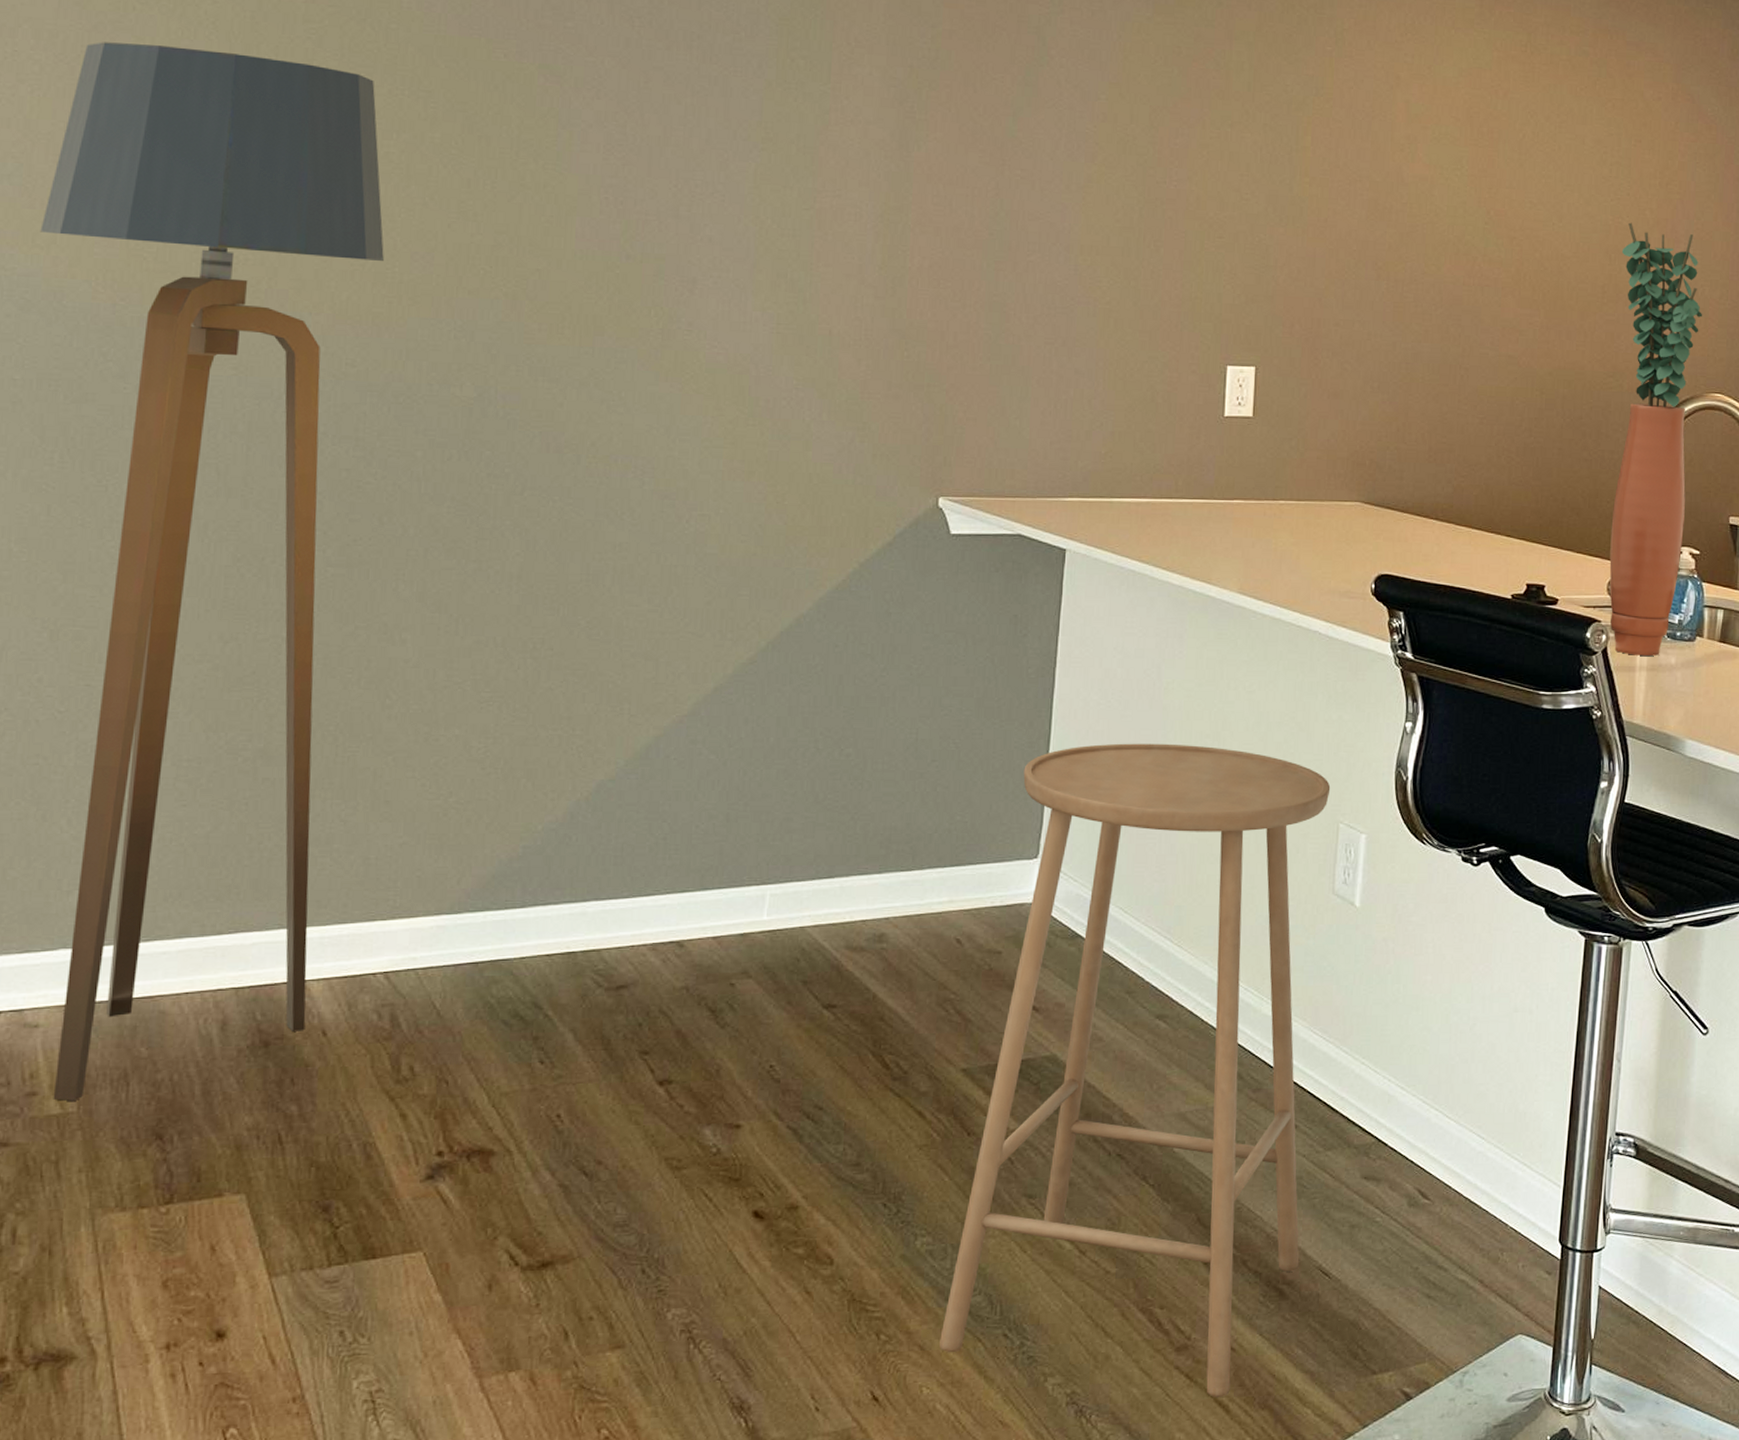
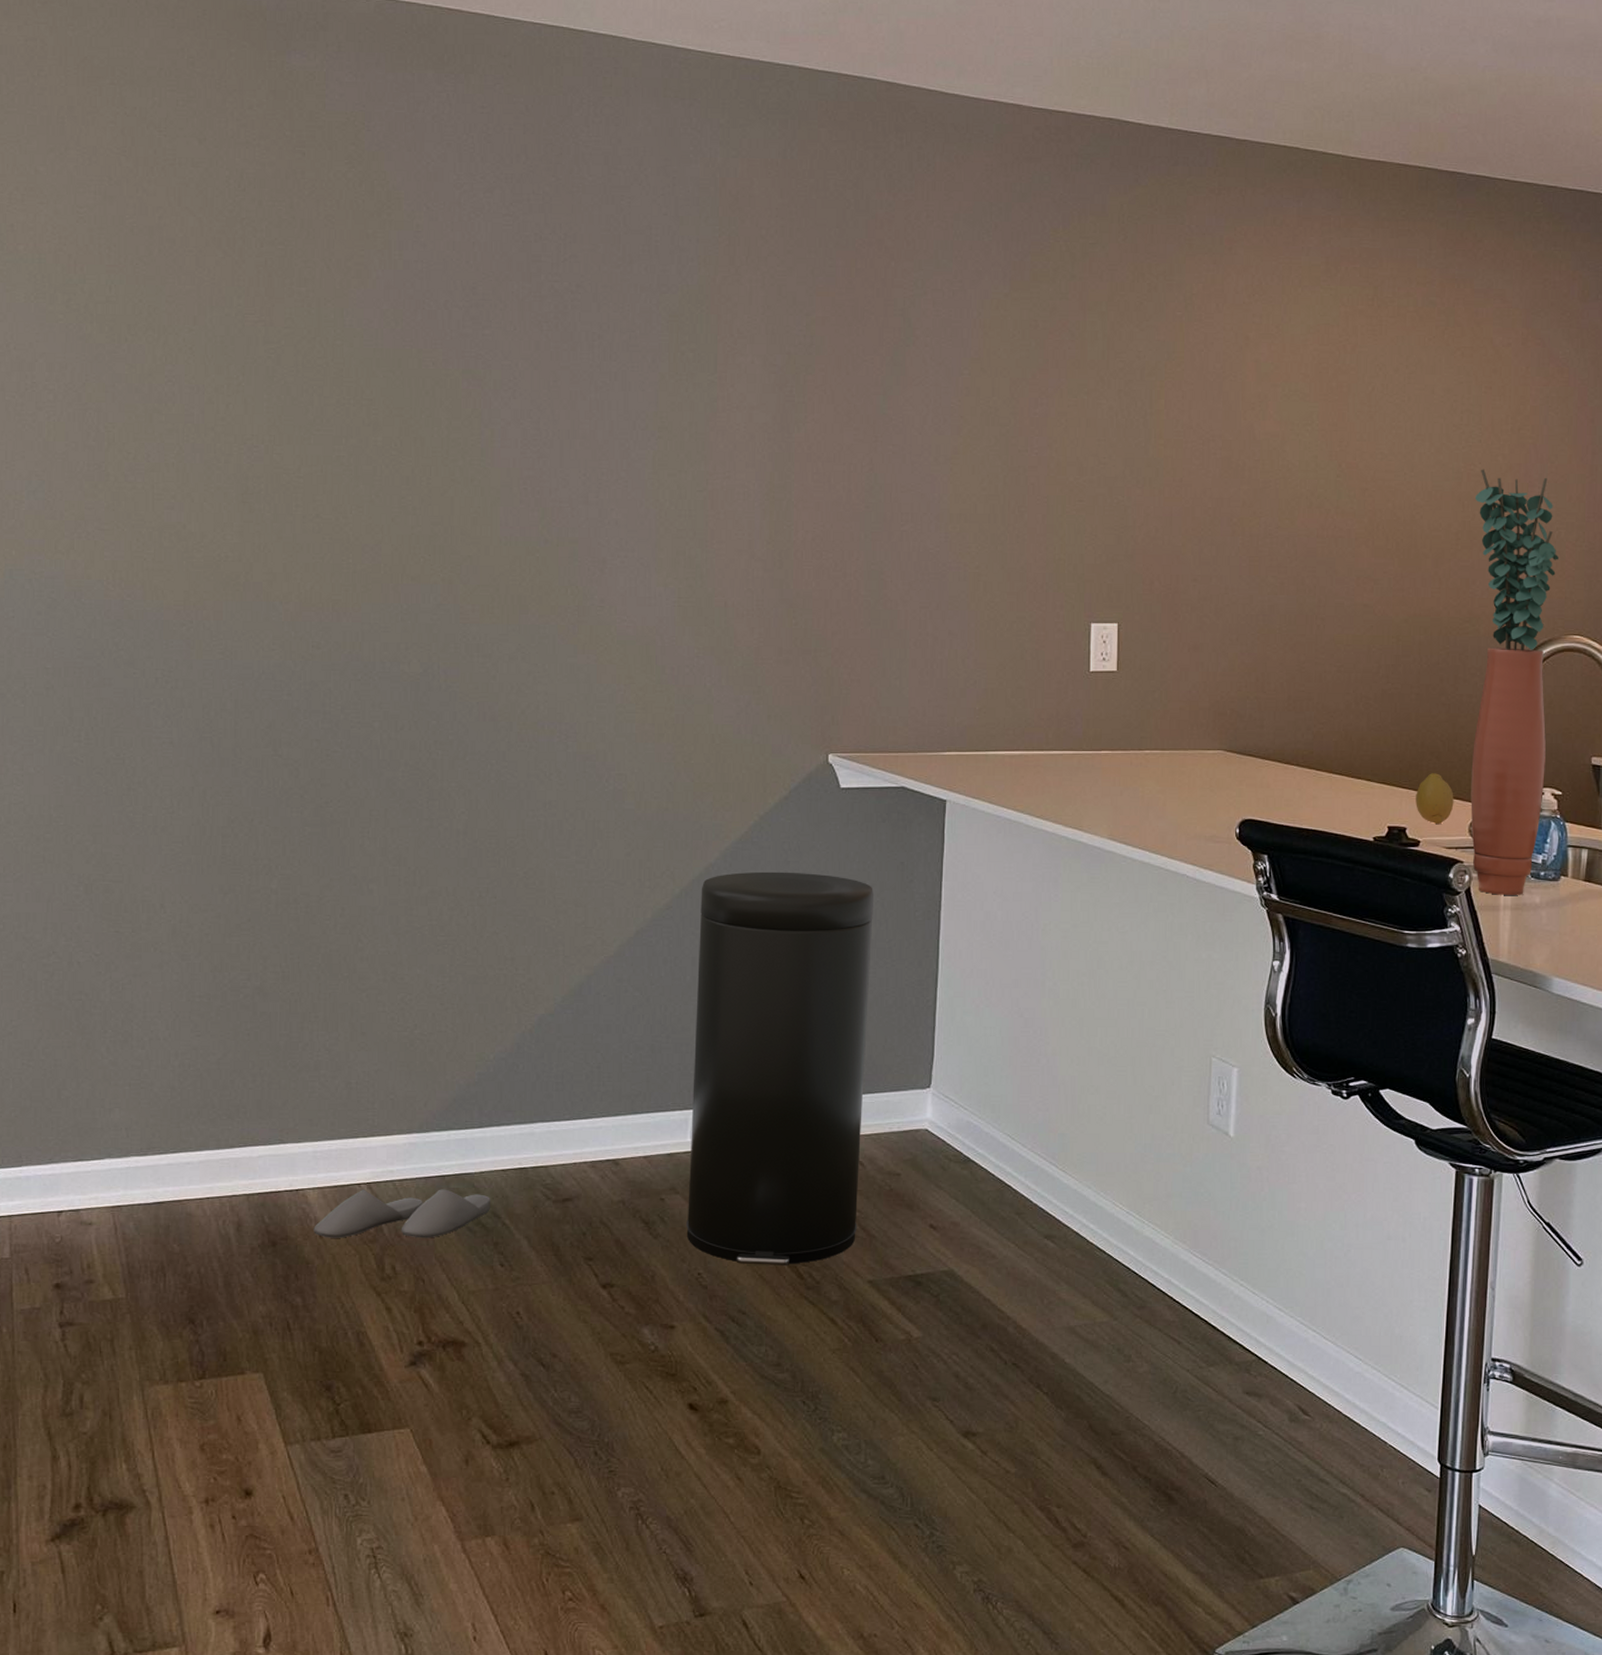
floor lamp: present [40,42,384,1101] -> none [61,371,340,1288]
slippers: none [316,977,531,1036] -> present [313,1189,490,1238]
pedal bin: none [759,623,983,1055] -> present [686,871,873,1265]
stool: present [939,743,1331,1397] -> none [857,981,1203,1592]
fruit: none [1555,530,1593,583] -> present [1416,773,1454,825]

